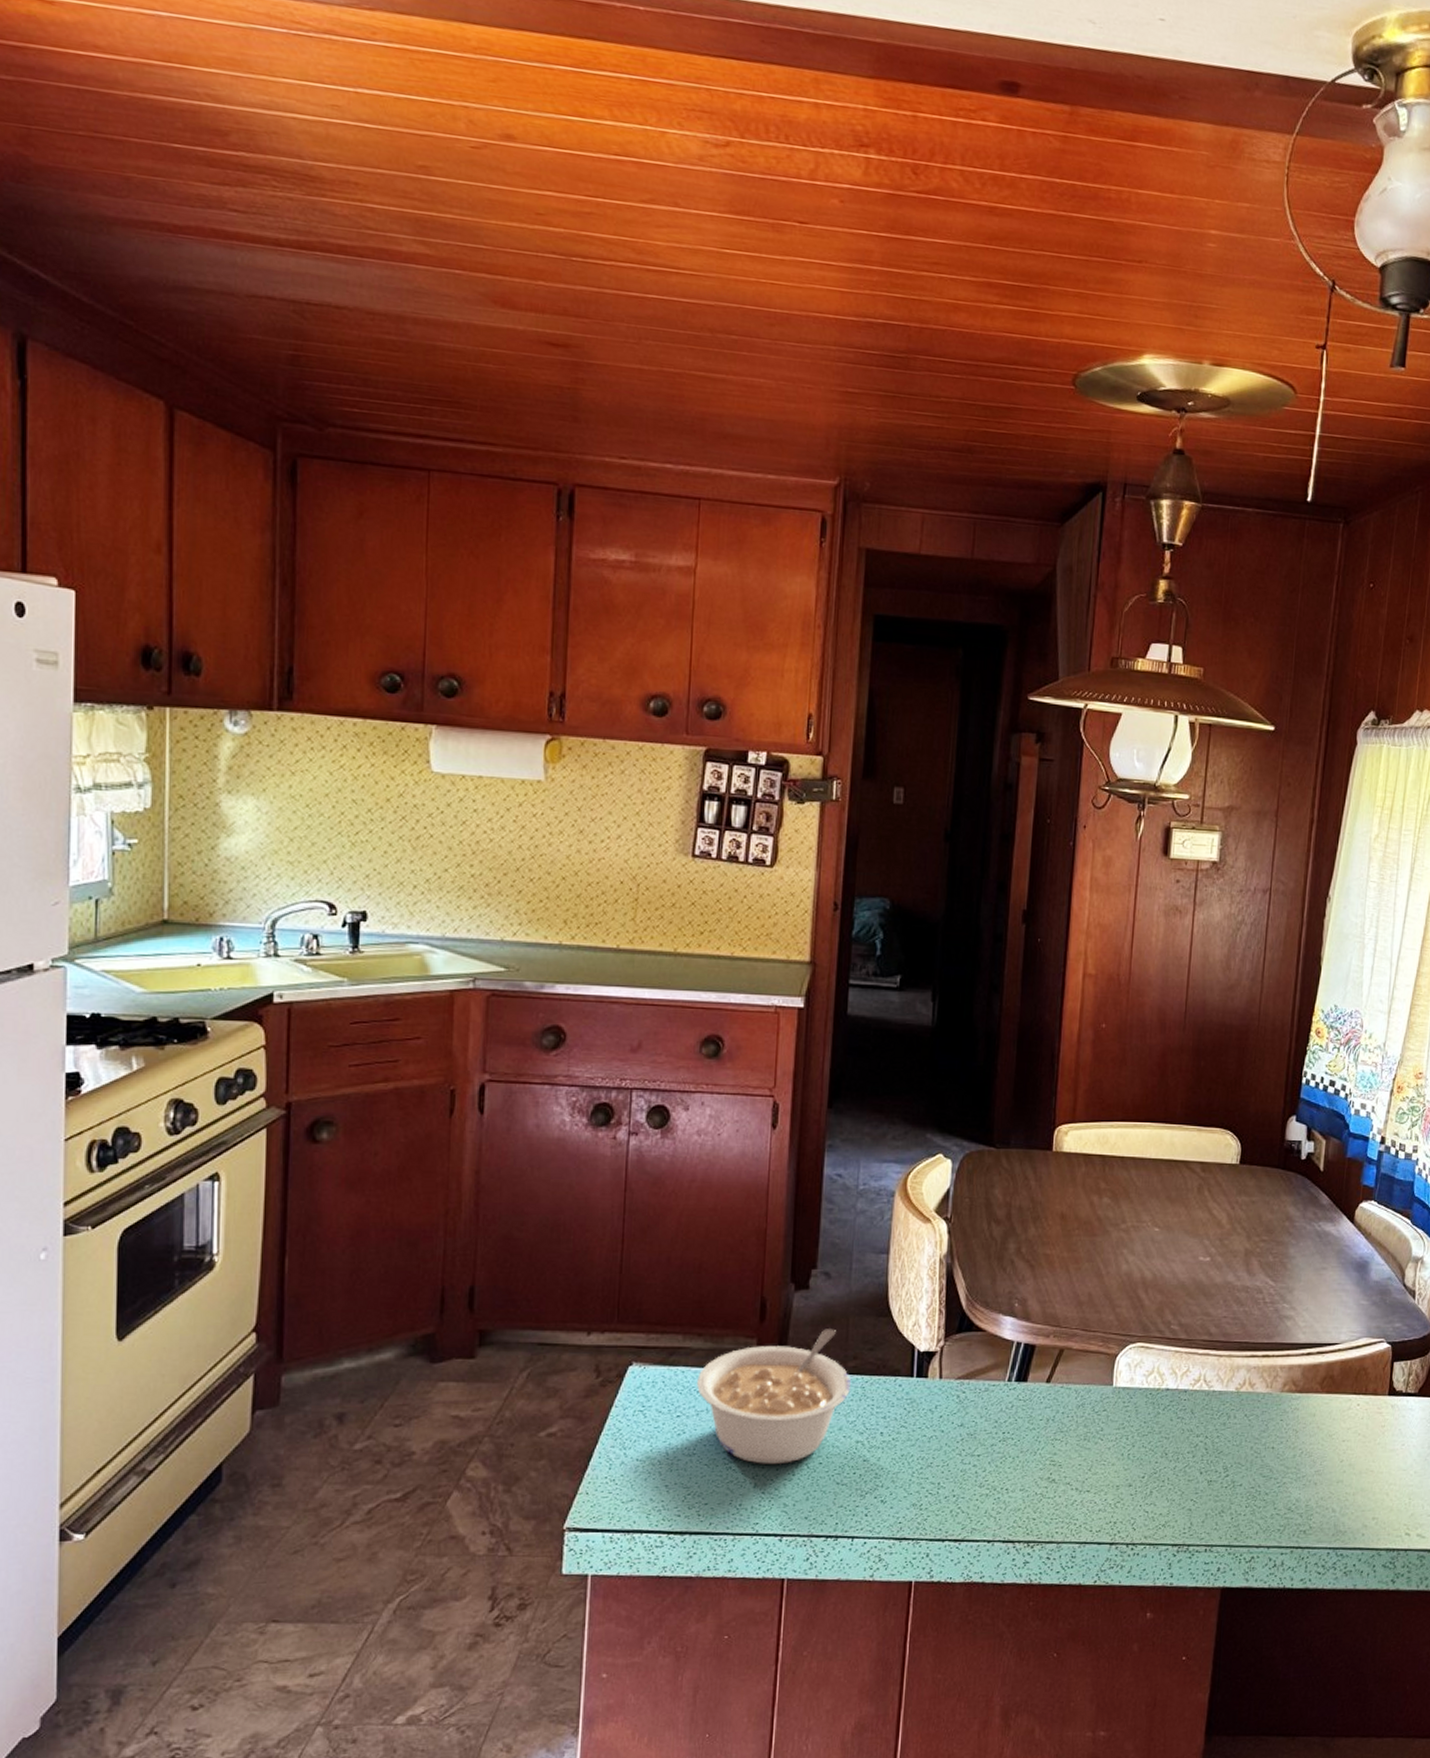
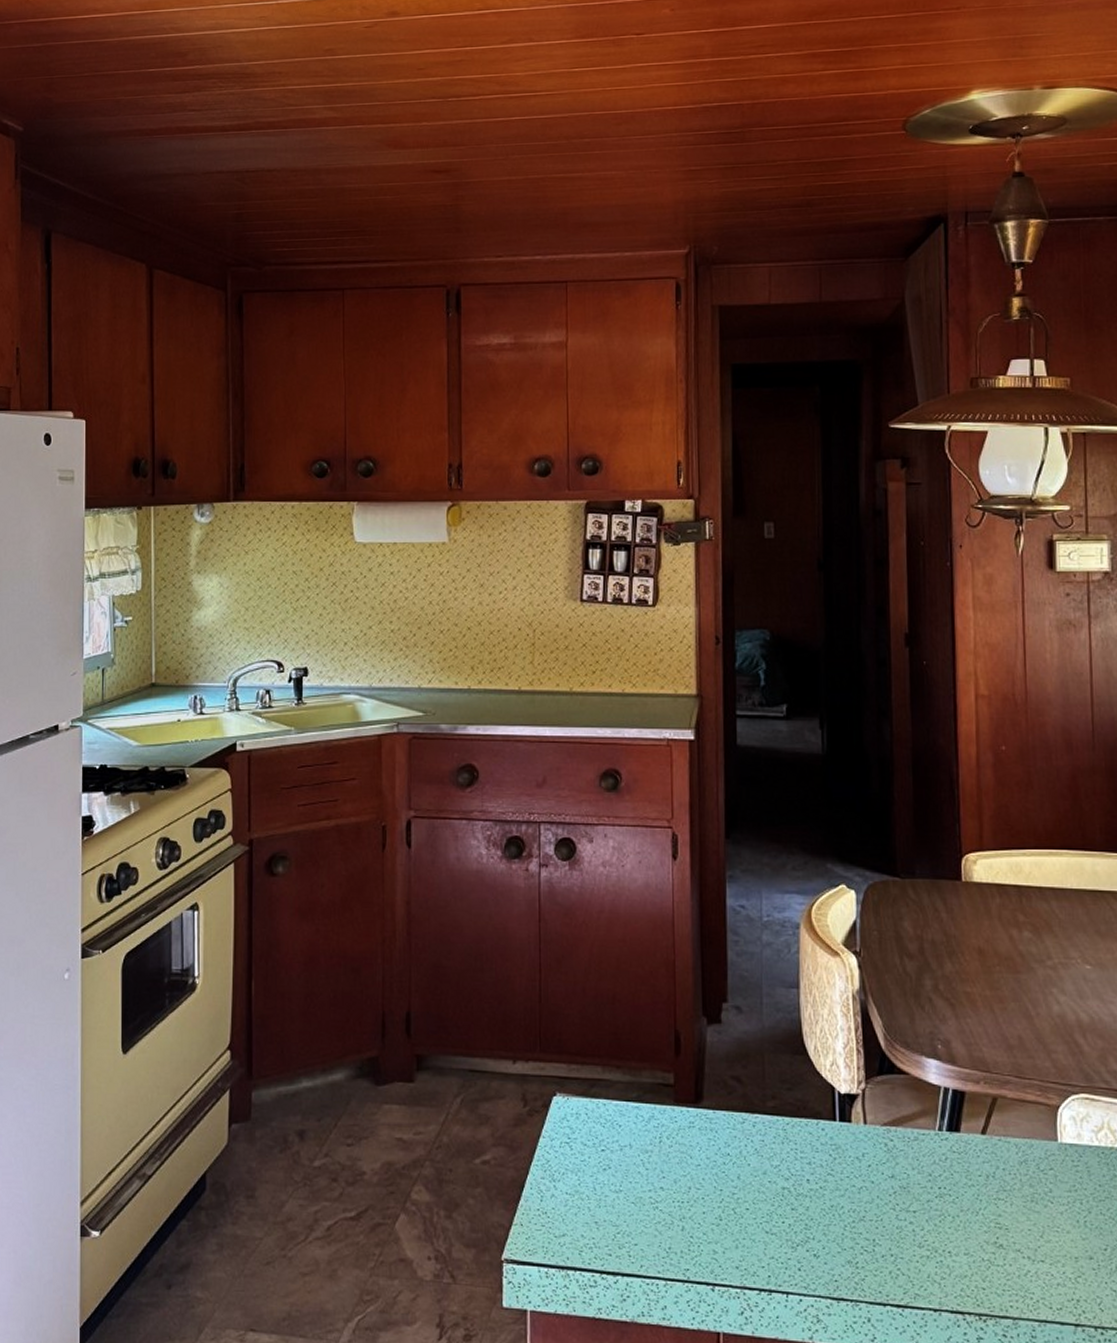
legume: present [696,1329,851,1464] -> none [617,1065,771,1207]

